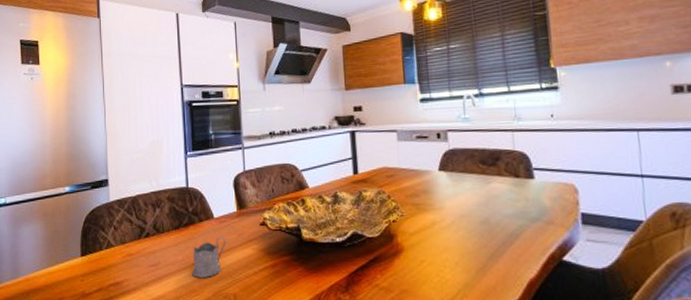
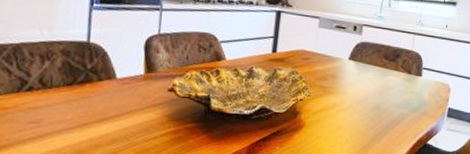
tea glass holder: present [191,236,226,278] -> none [81,98,128,139]

